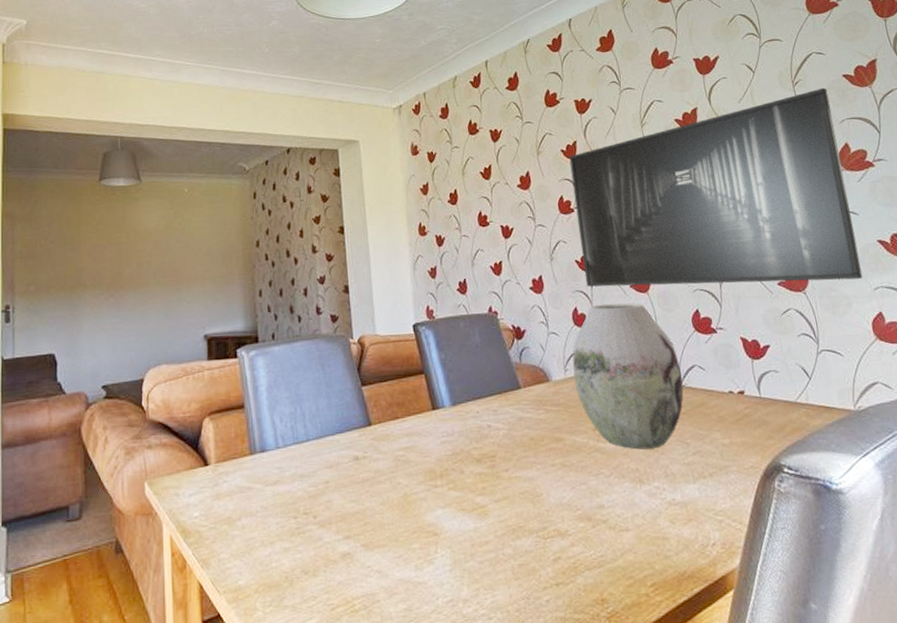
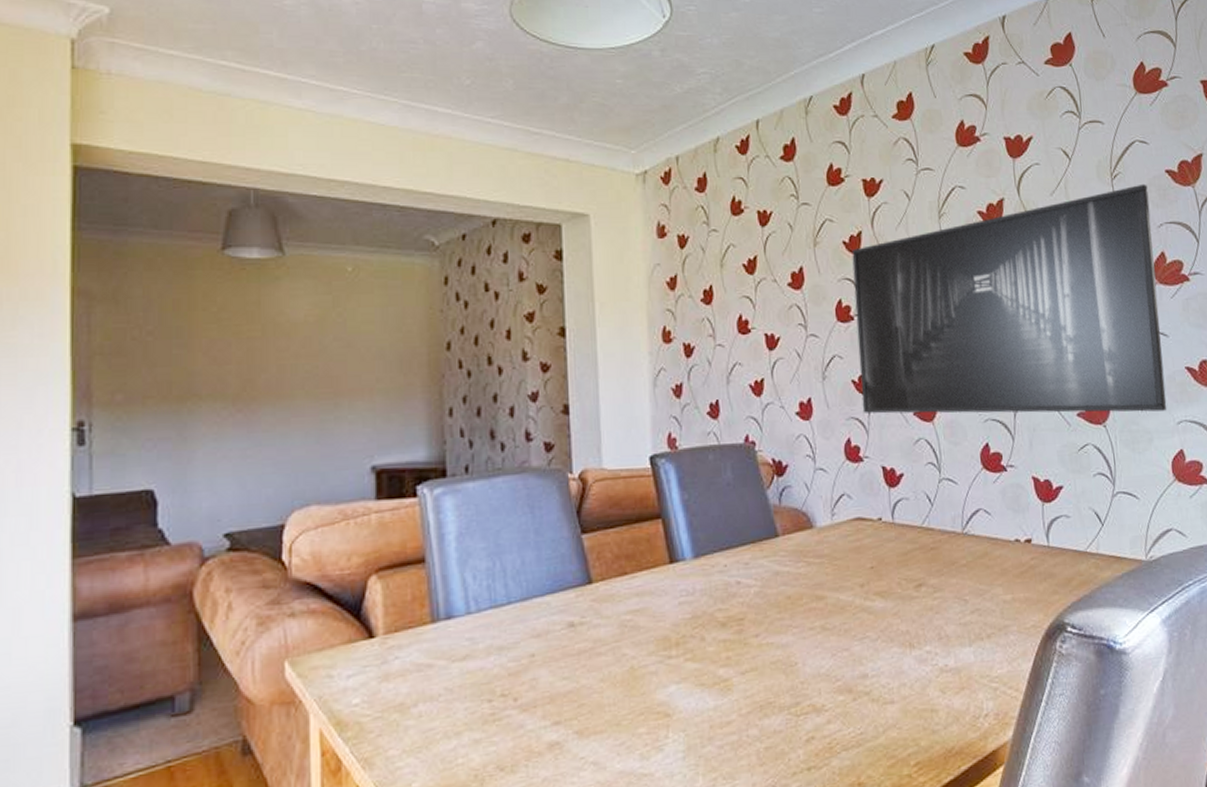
vase: present [572,303,684,450] -> none [841,433,966,609]

